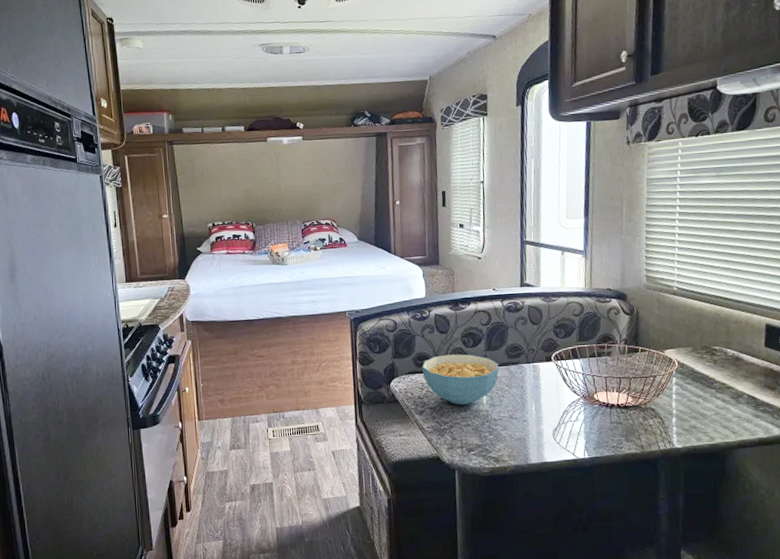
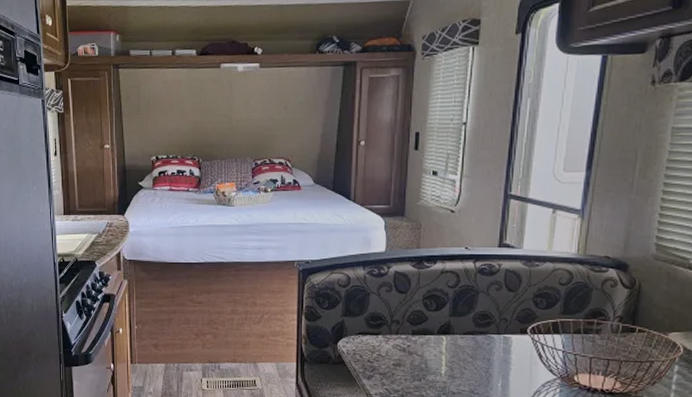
cereal bowl: present [422,354,499,405] -> none [374,317,464,373]

